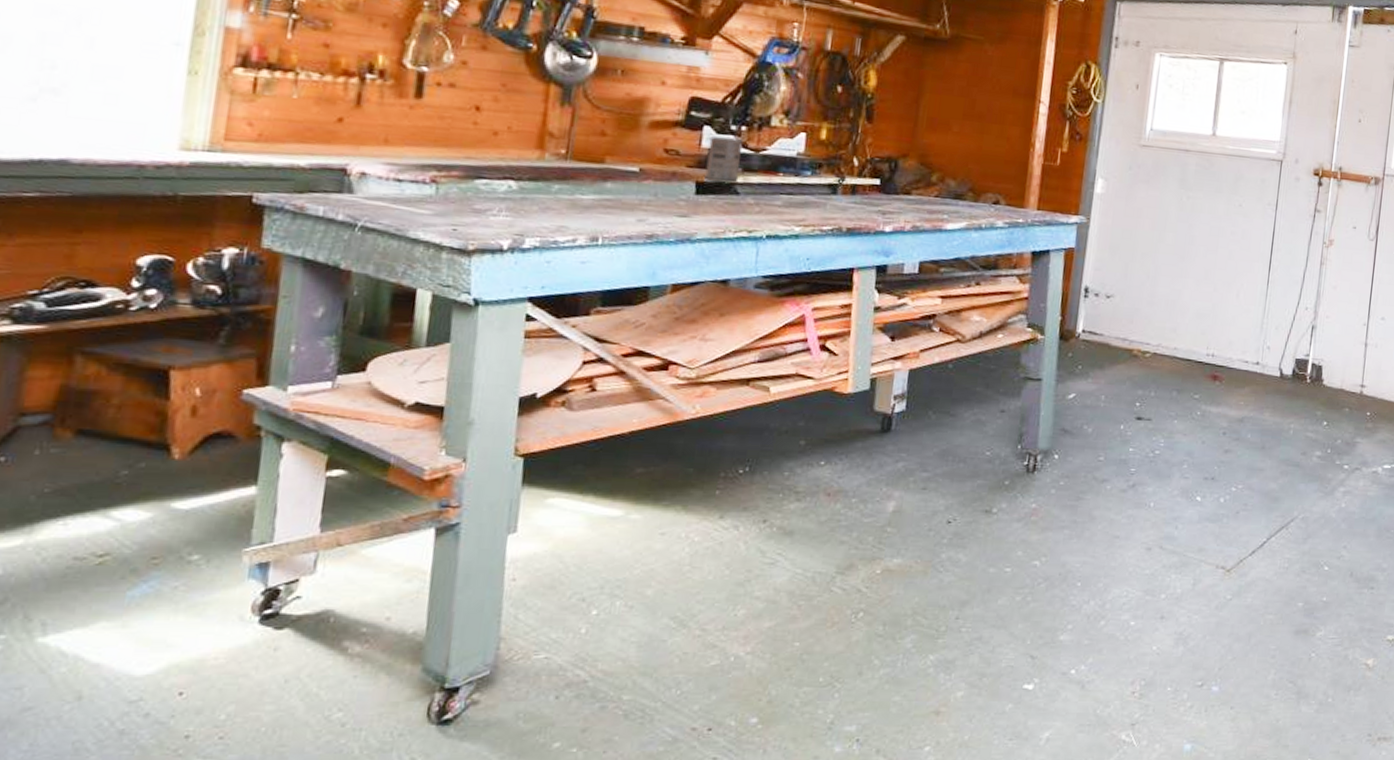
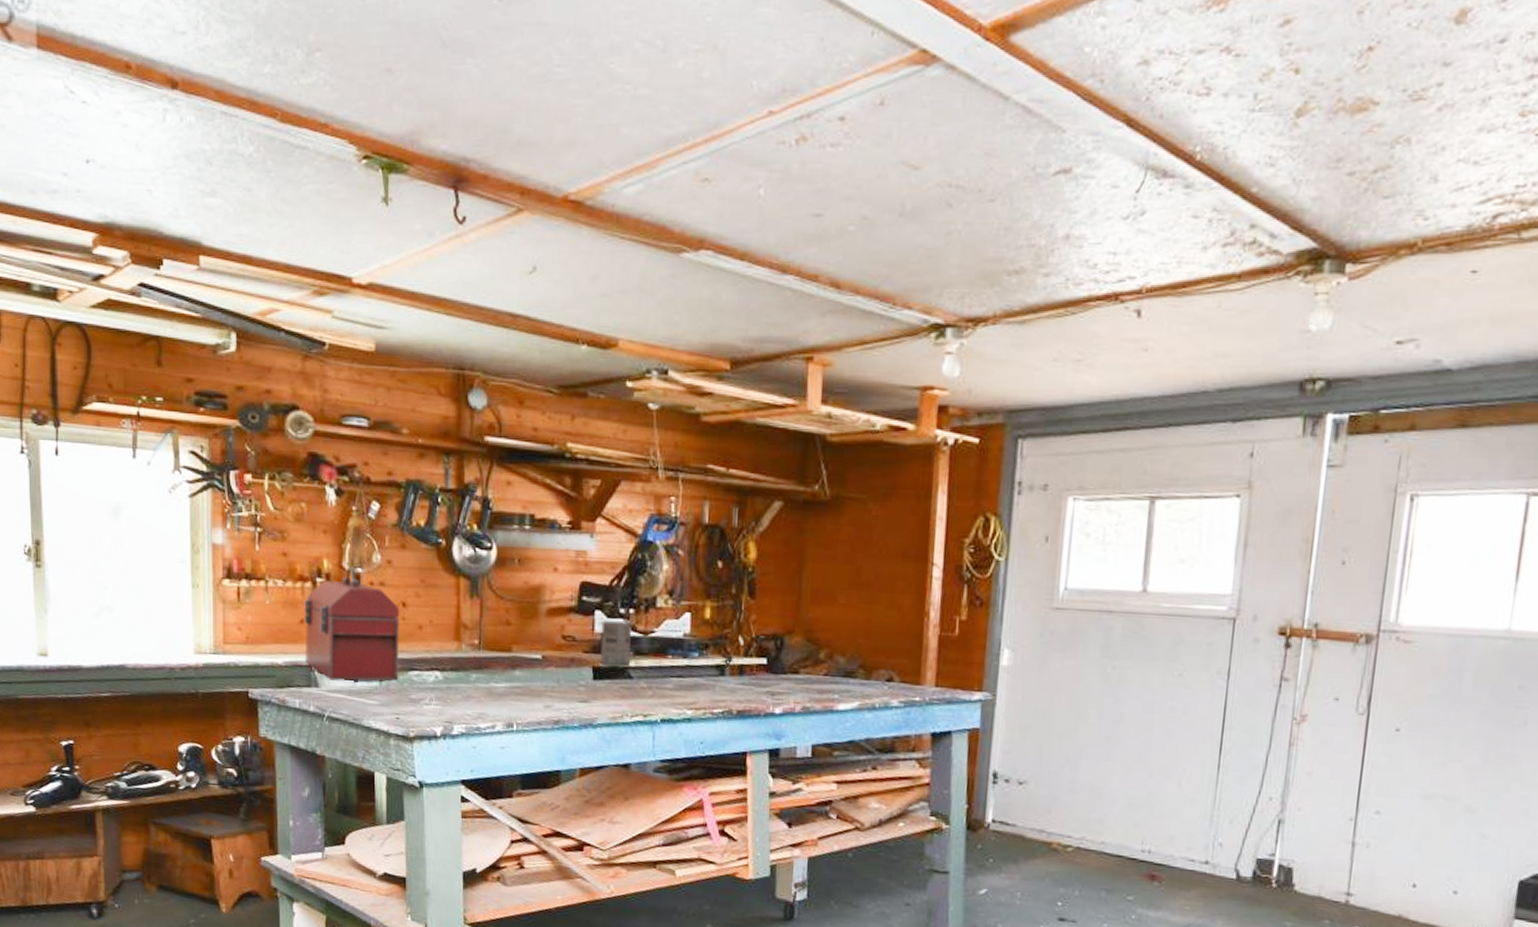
toolbox: none [339,64,472,190] -> present [304,566,400,682]

